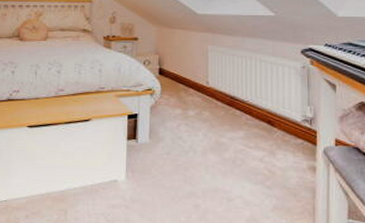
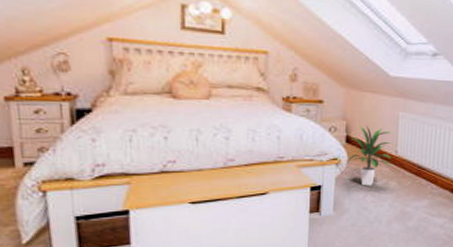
indoor plant: none [161,58,204,116] -> present [347,124,393,186]

